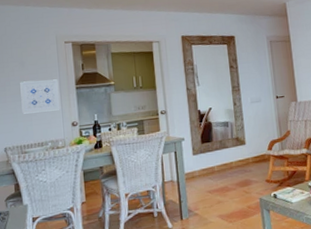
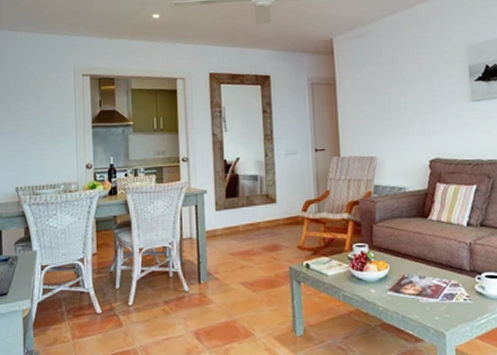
wall art: present [20,79,60,114] -> none [34,115,75,152]

